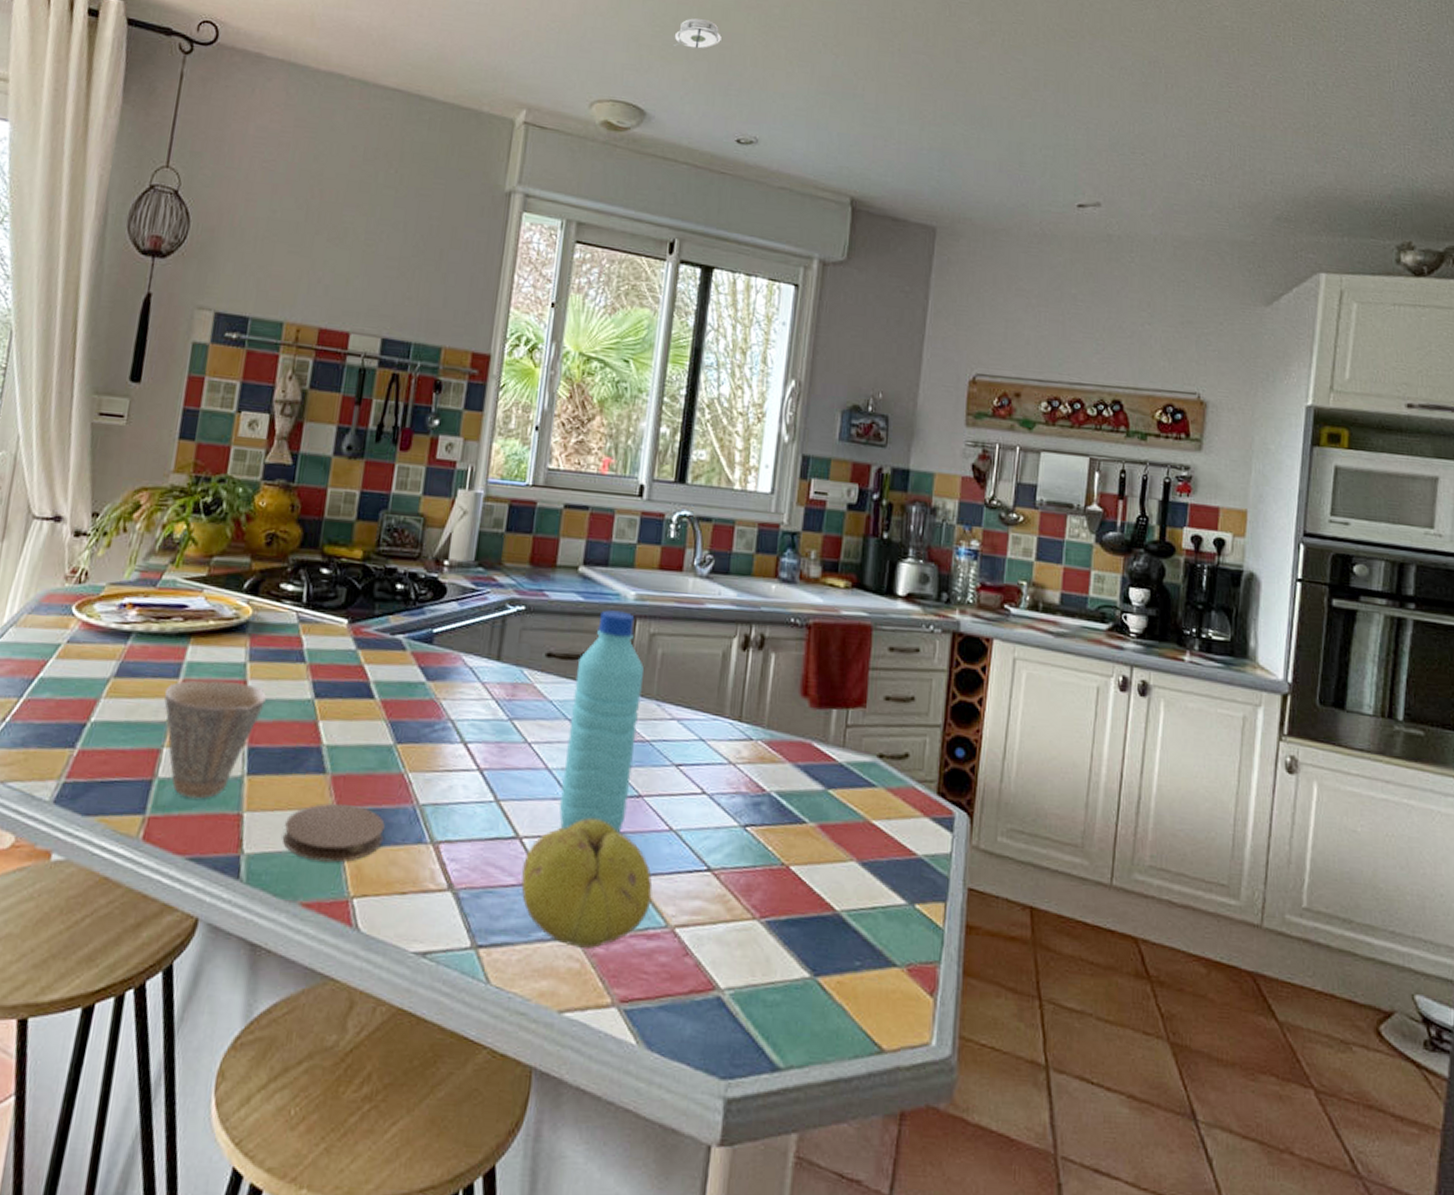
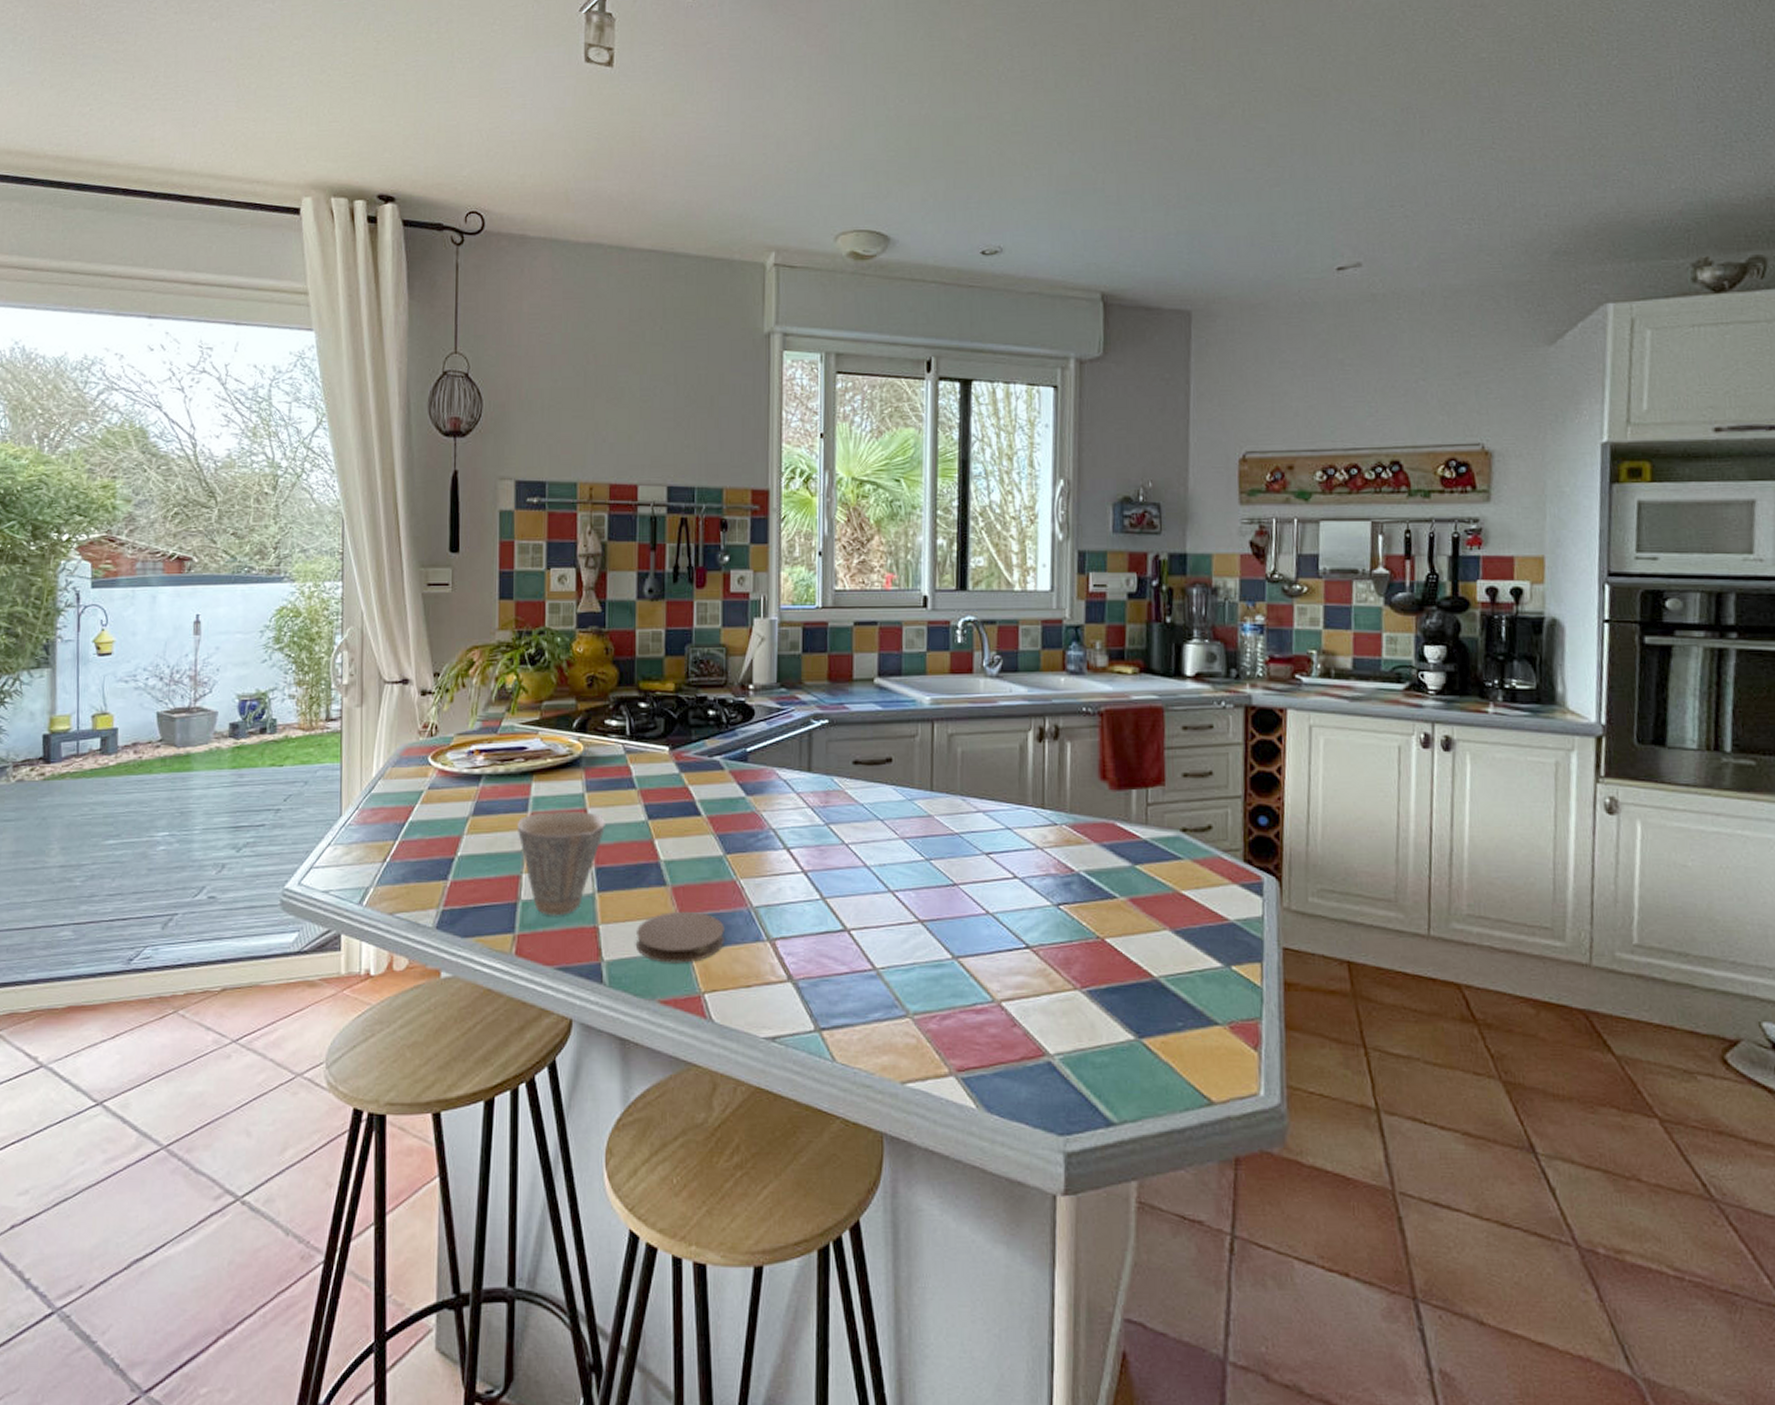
fruit: present [520,818,653,949] -> none [852,909,976,1025]
water bottle: present [559,610,644,833] -> none [881,716,946,920]
smoke detector: present [672,18,721,49] -> none [908,136,956,169]

